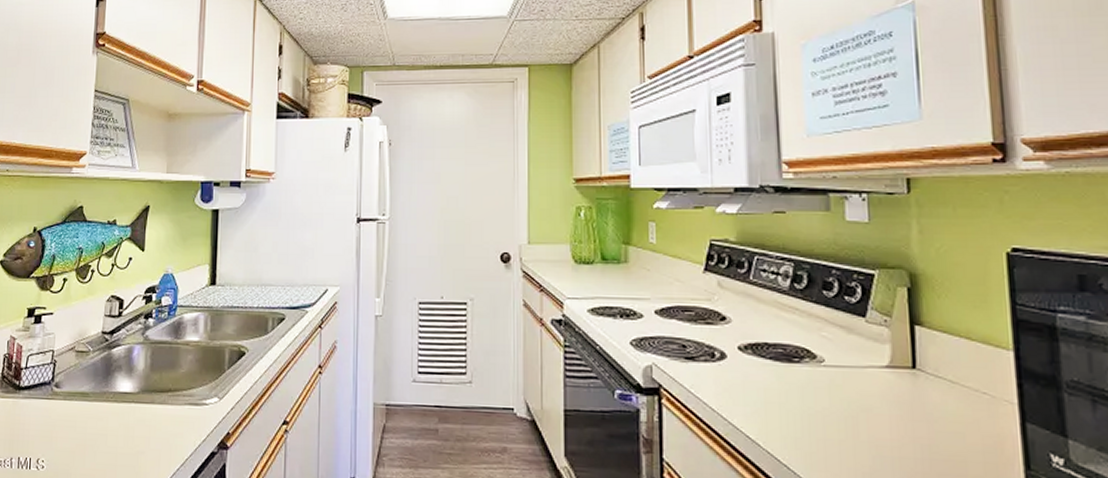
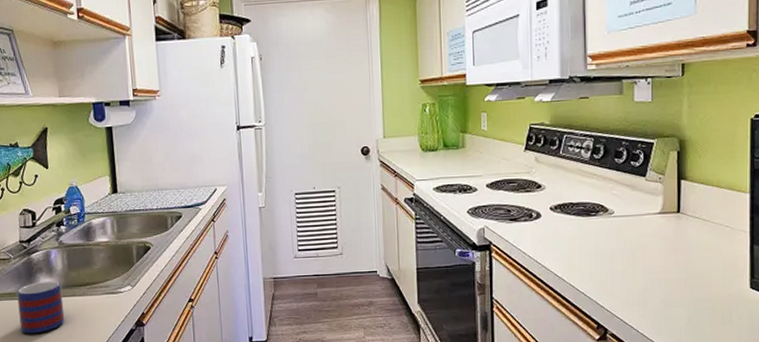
mug: none [88,382,141,445] -> present [16,280,65,334]

